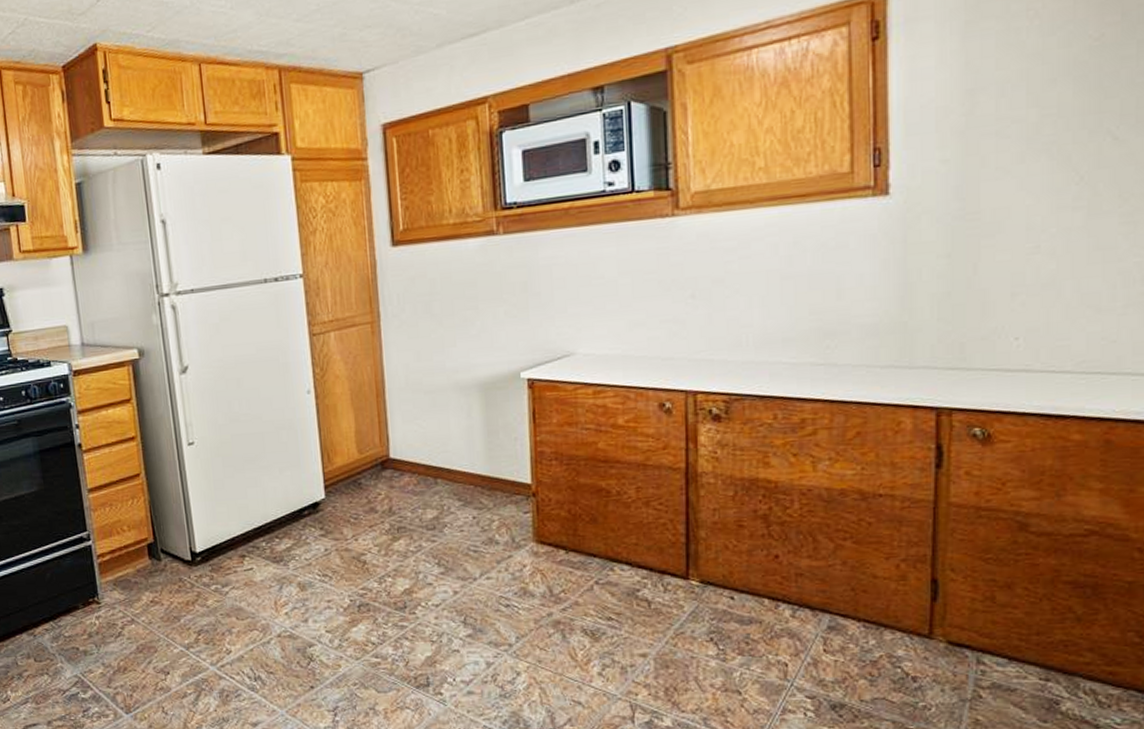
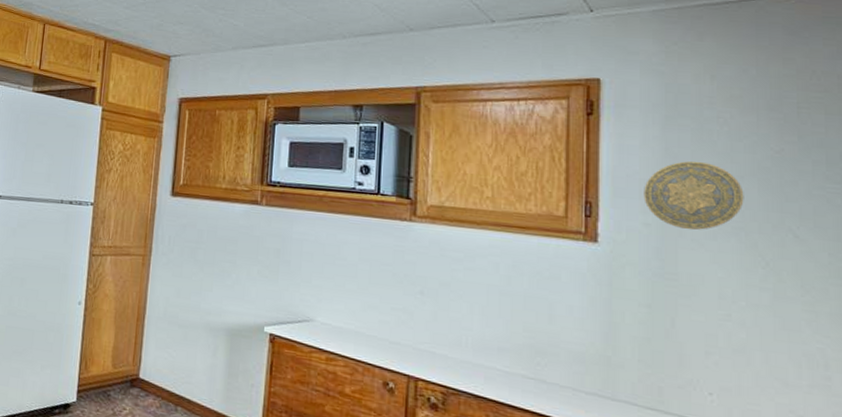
decorative plate: none [941,70,1057,158] -> present [644,160,744,230]

